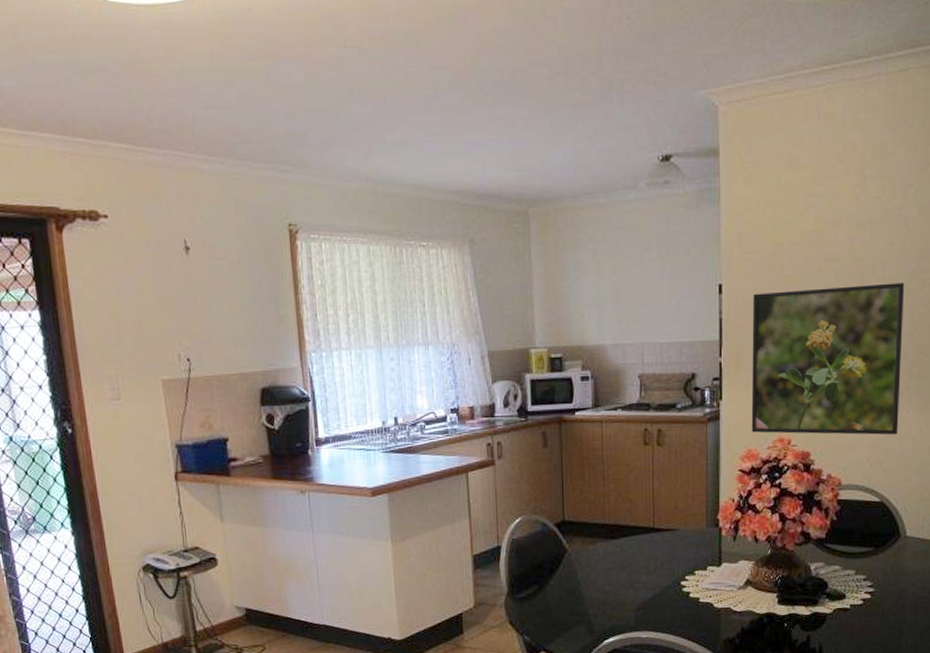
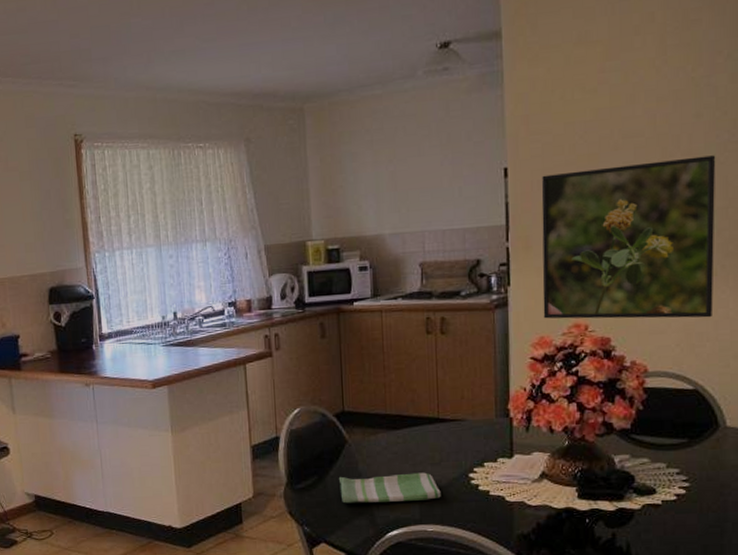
dish towel: none [558,580,655,612] -> present [338,472,441,504]

